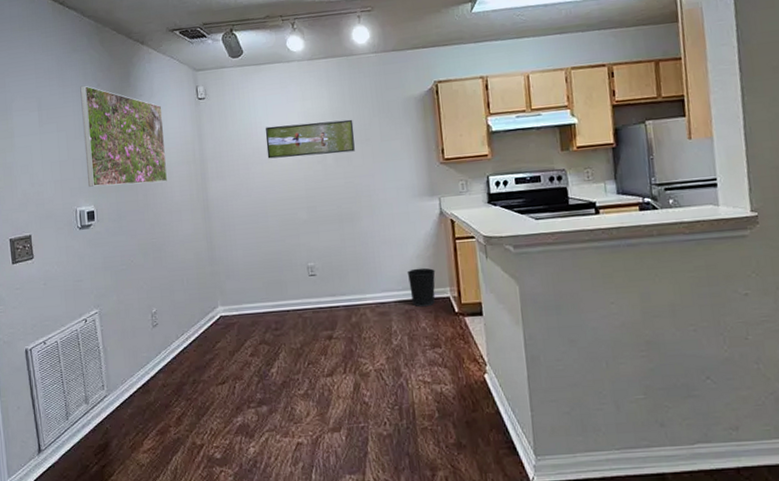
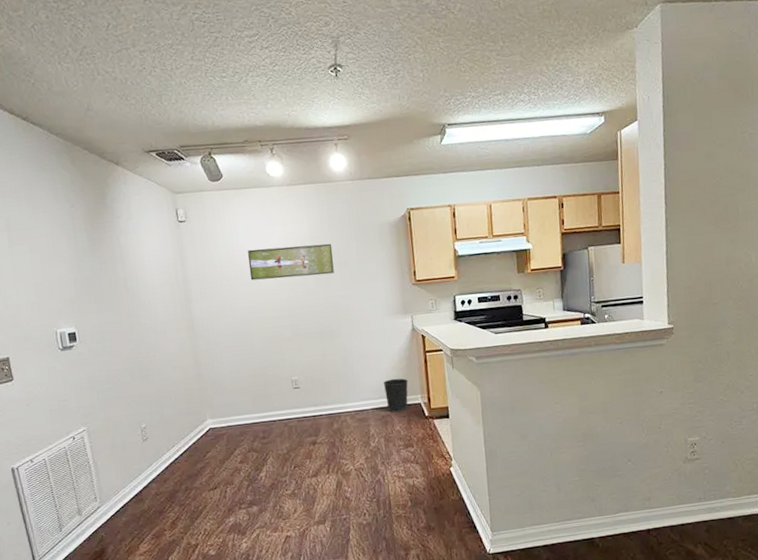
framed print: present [80,85,167,187] -> none [51,206,150,309]

